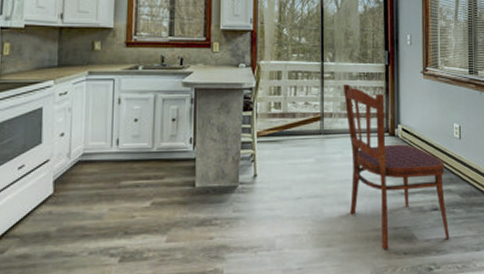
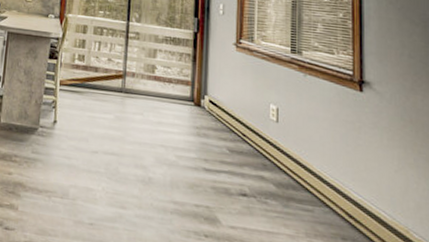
dining chair: present [343,84,450,250] -> none [147,46,261,232]

